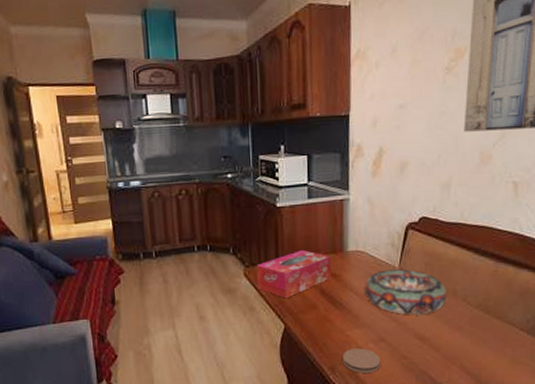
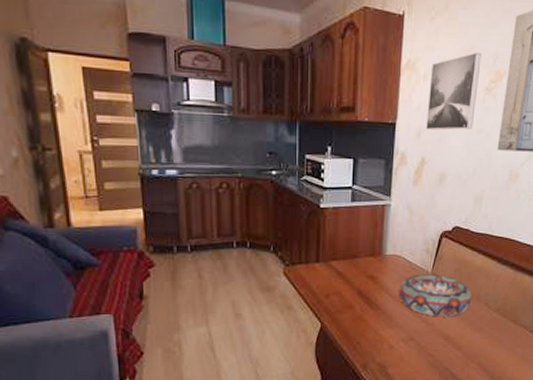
tissue box: present [256,250,331,299] -> none [296,252,369,298]
coaster: present [343,348,381,373] -> none [375,347,410,370]
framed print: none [382,31,438,118] -> present [426,52,482,130]

